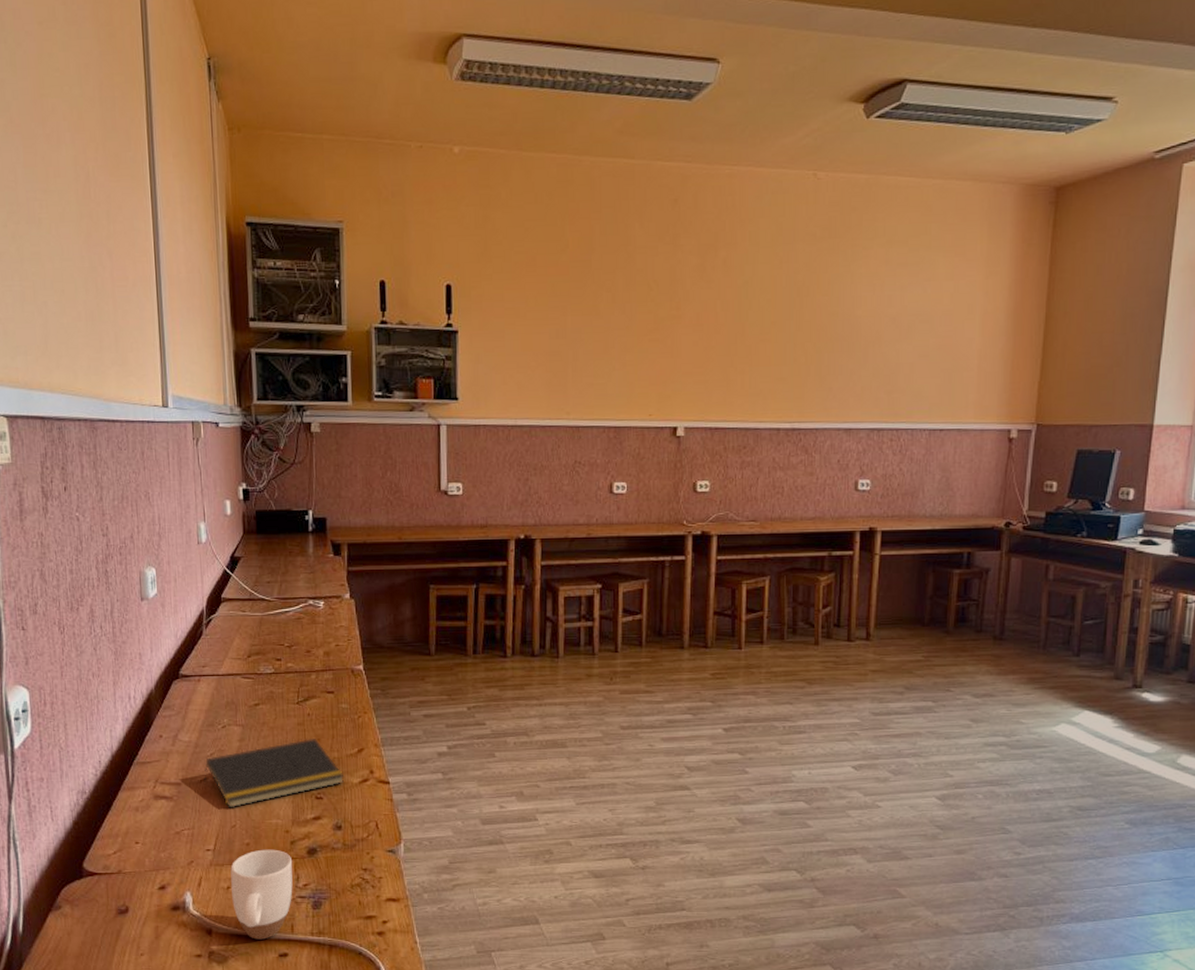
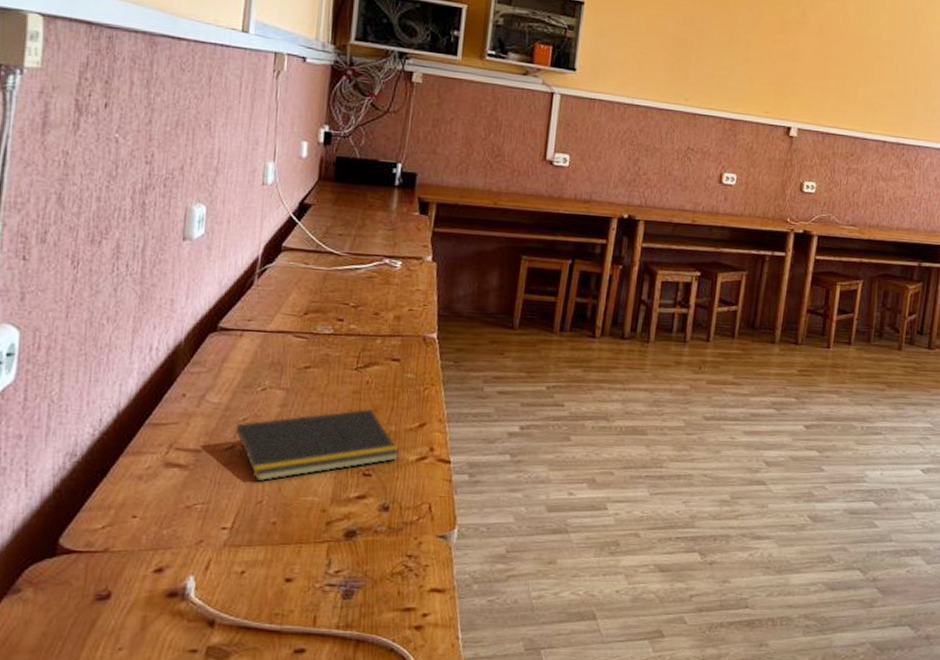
mug: present [230,849,293,940] -> none [245,529,326,633]

